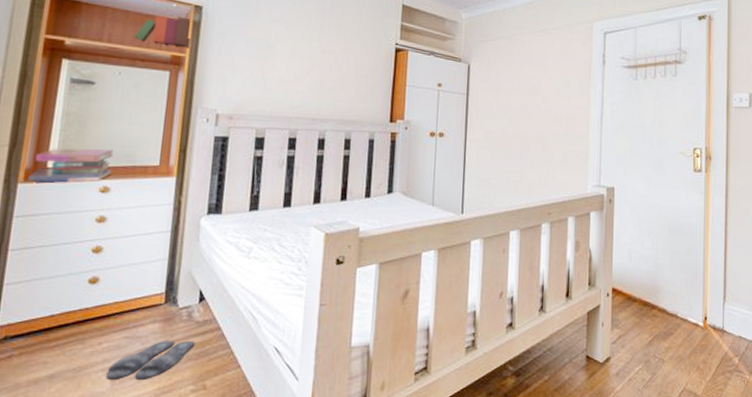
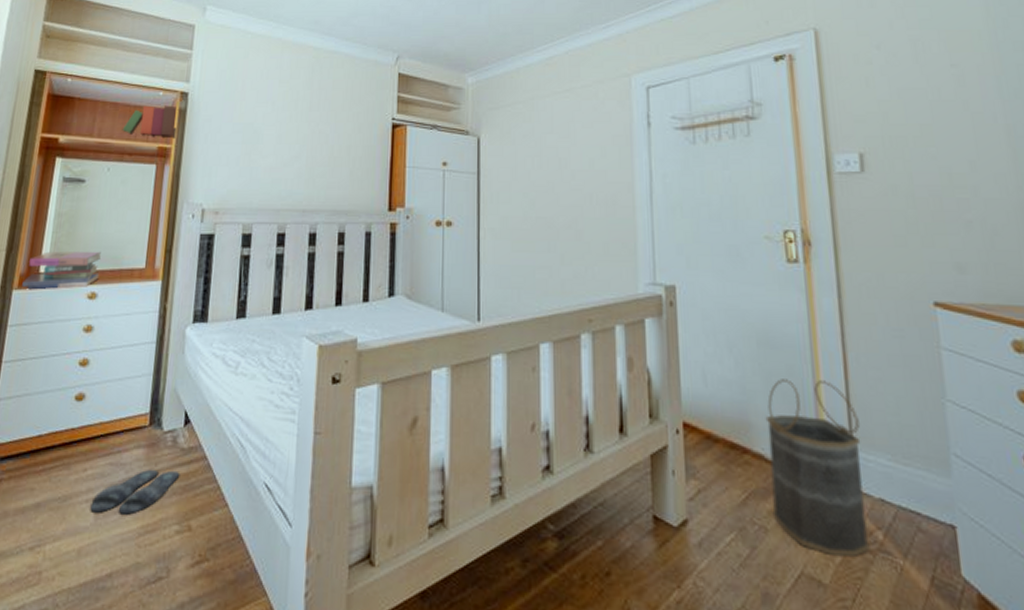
basket: none [668,255,731,375] -> present [765,379,870,556]

